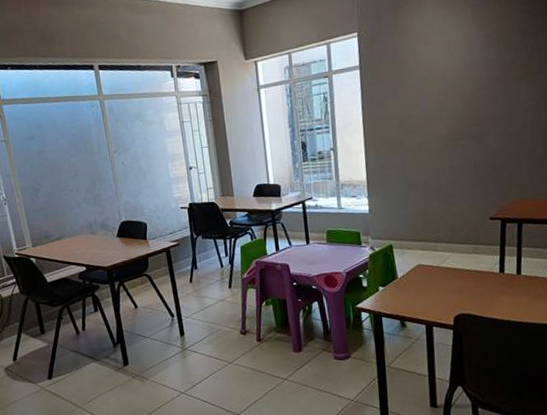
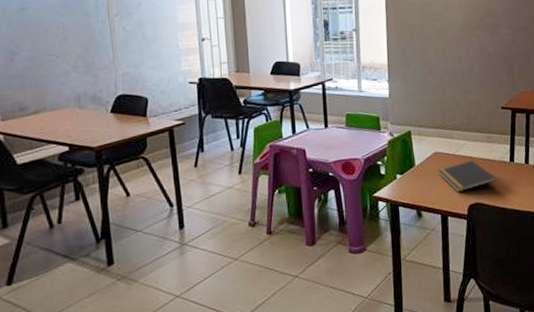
notepad: none [421,271,485,303] -> present [438,160,497,192]

